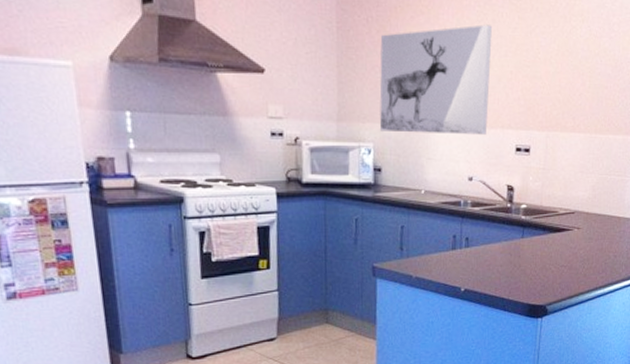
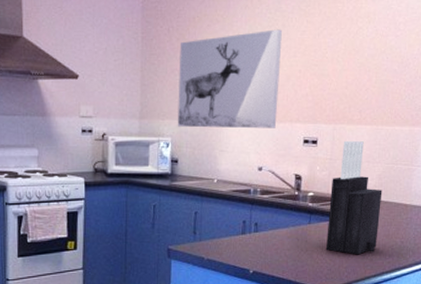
knife block: none [539,150,596,270] -> present [325,141,382,255]

